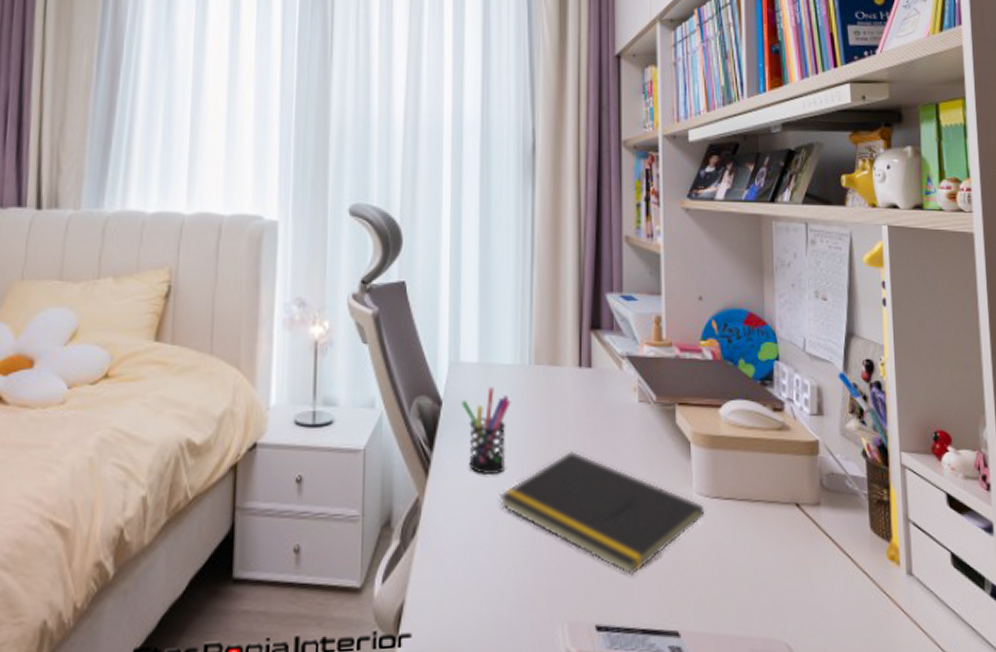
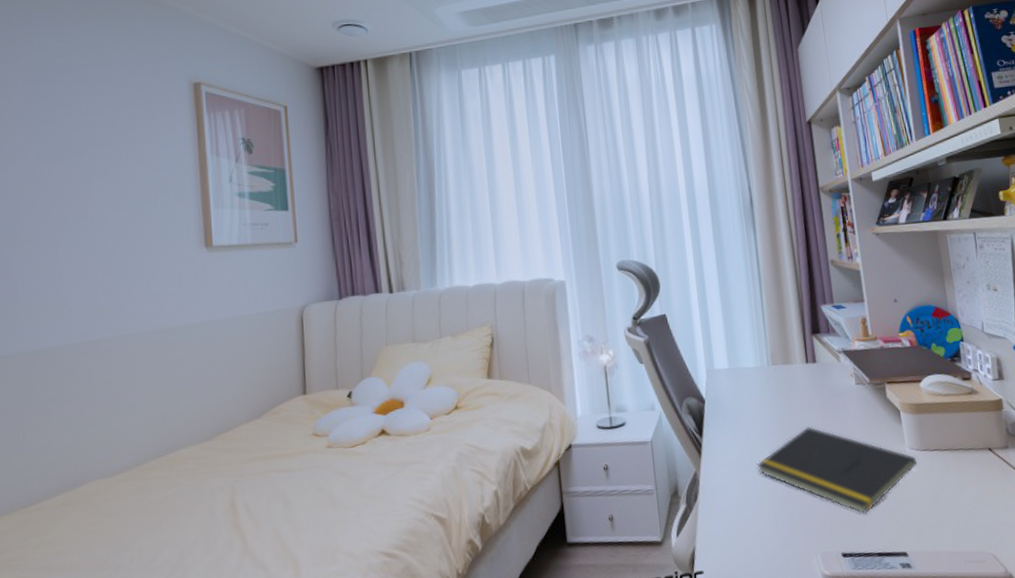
pen holder: present [461,387,511,474] -> none [719,385,759,451]

